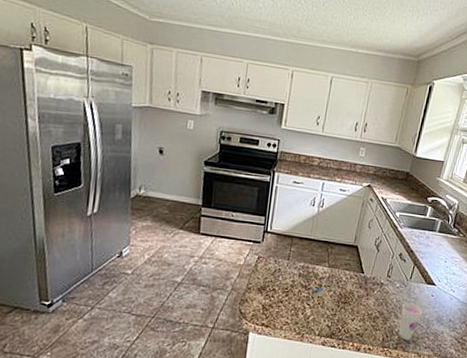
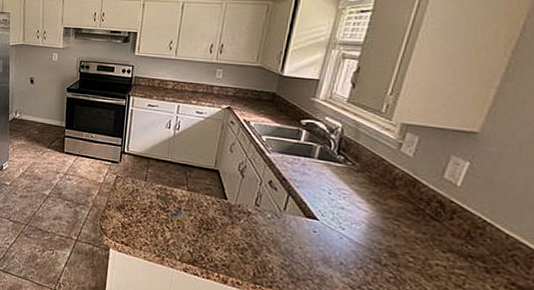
cup: present [399,302,423,340] -> none [274,236,303,280]

